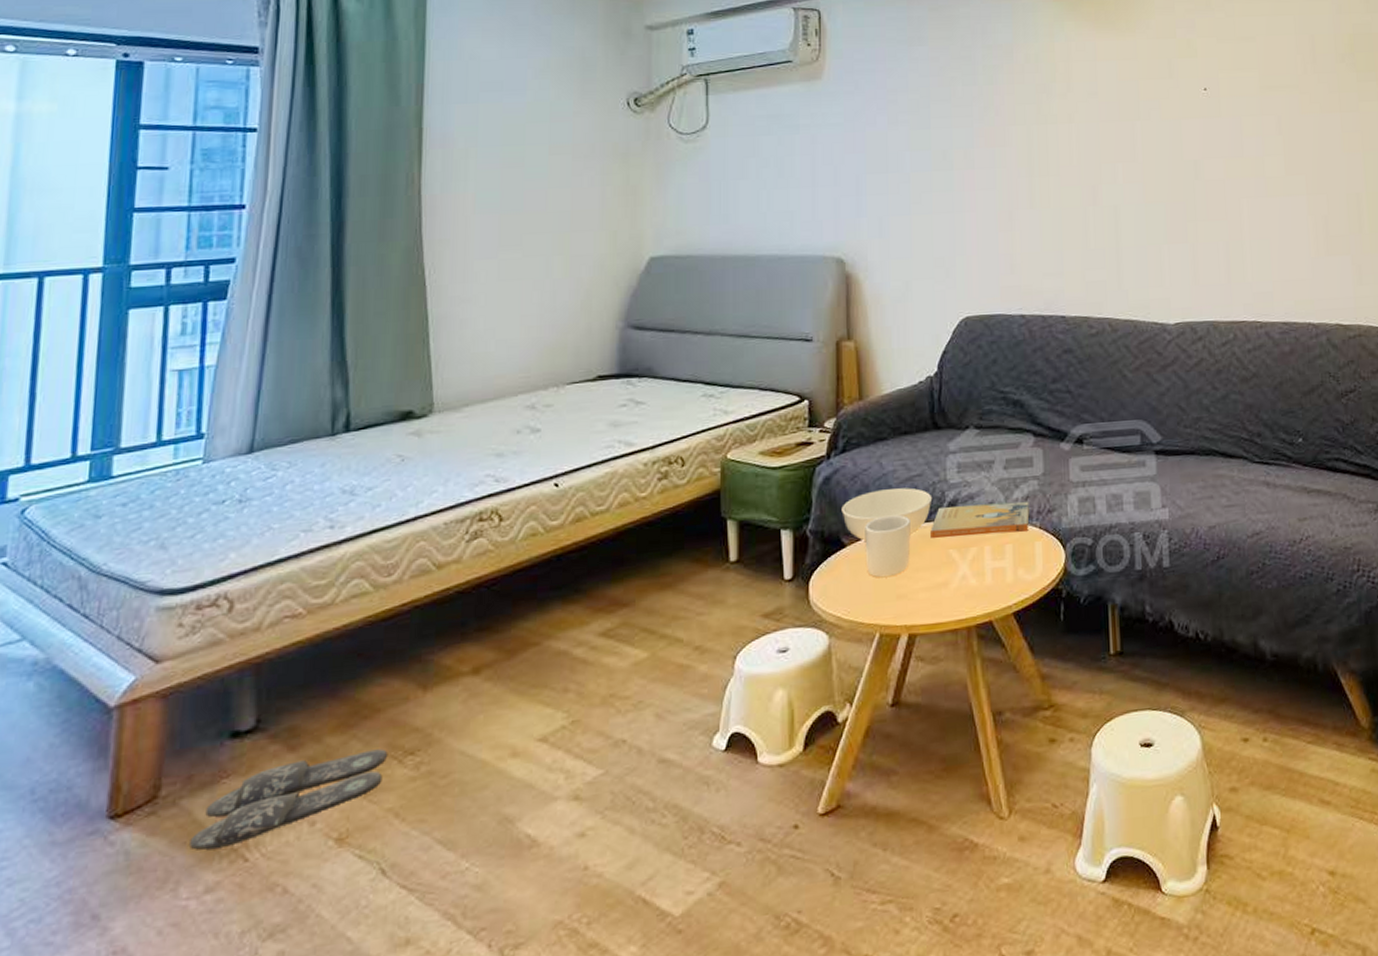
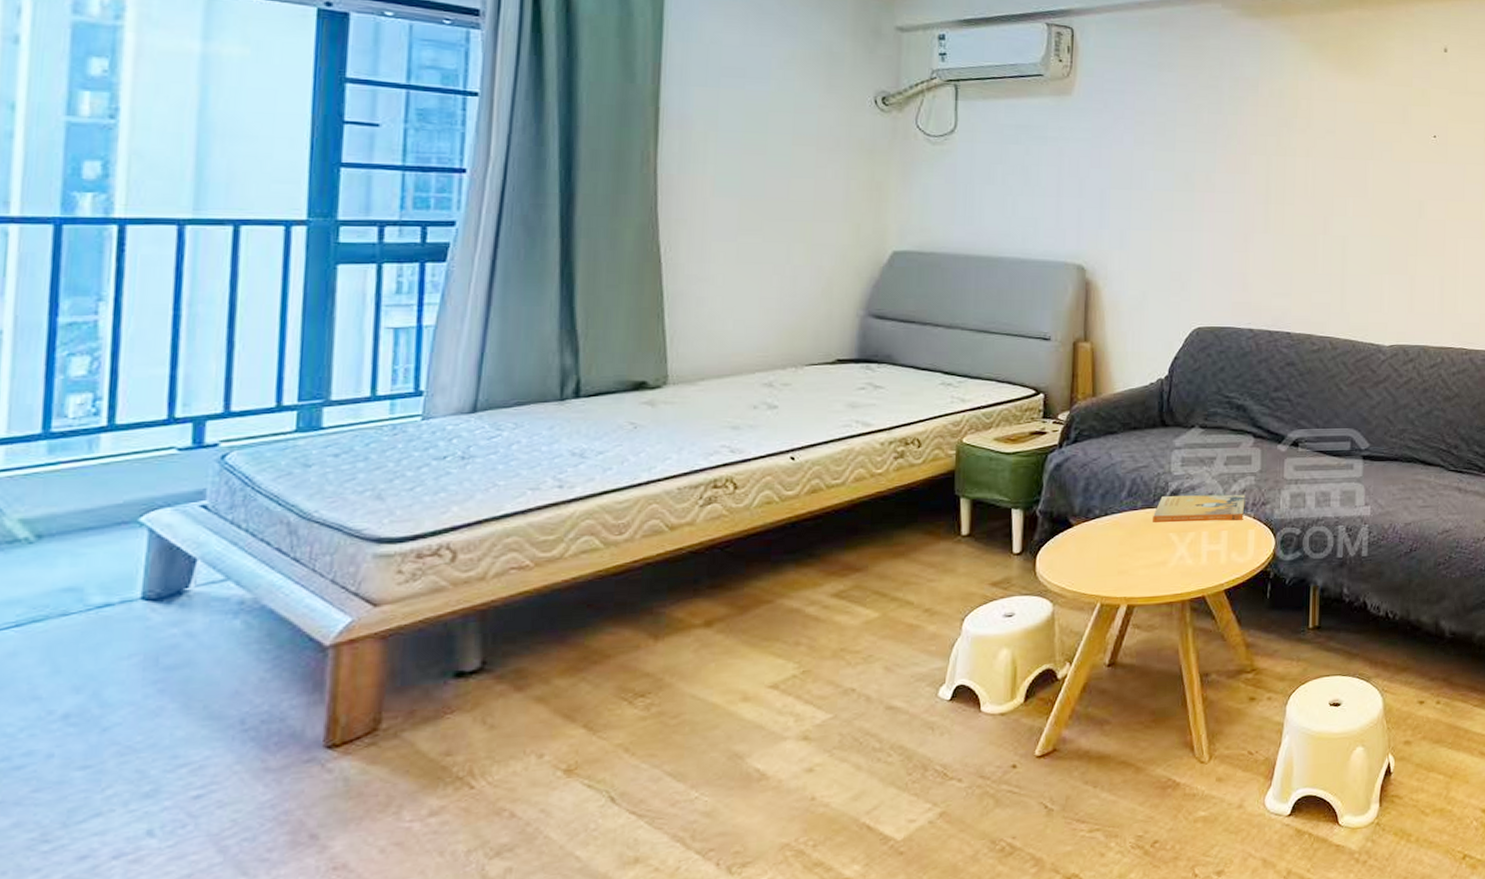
slippers: present [190,749,387,850] -> none [413,691,617,778]
bowl: present [841,488,933,543] -> none [1070,477,1157,524]
mug: present [865,515,911,578] -> none [1090,500,1135,555]

